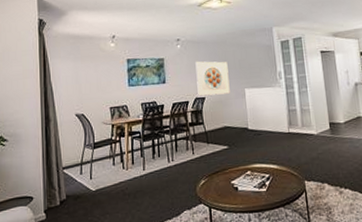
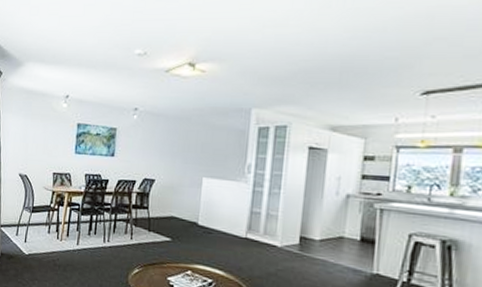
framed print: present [195,61,230,96] -> none [147,136,188,180]

